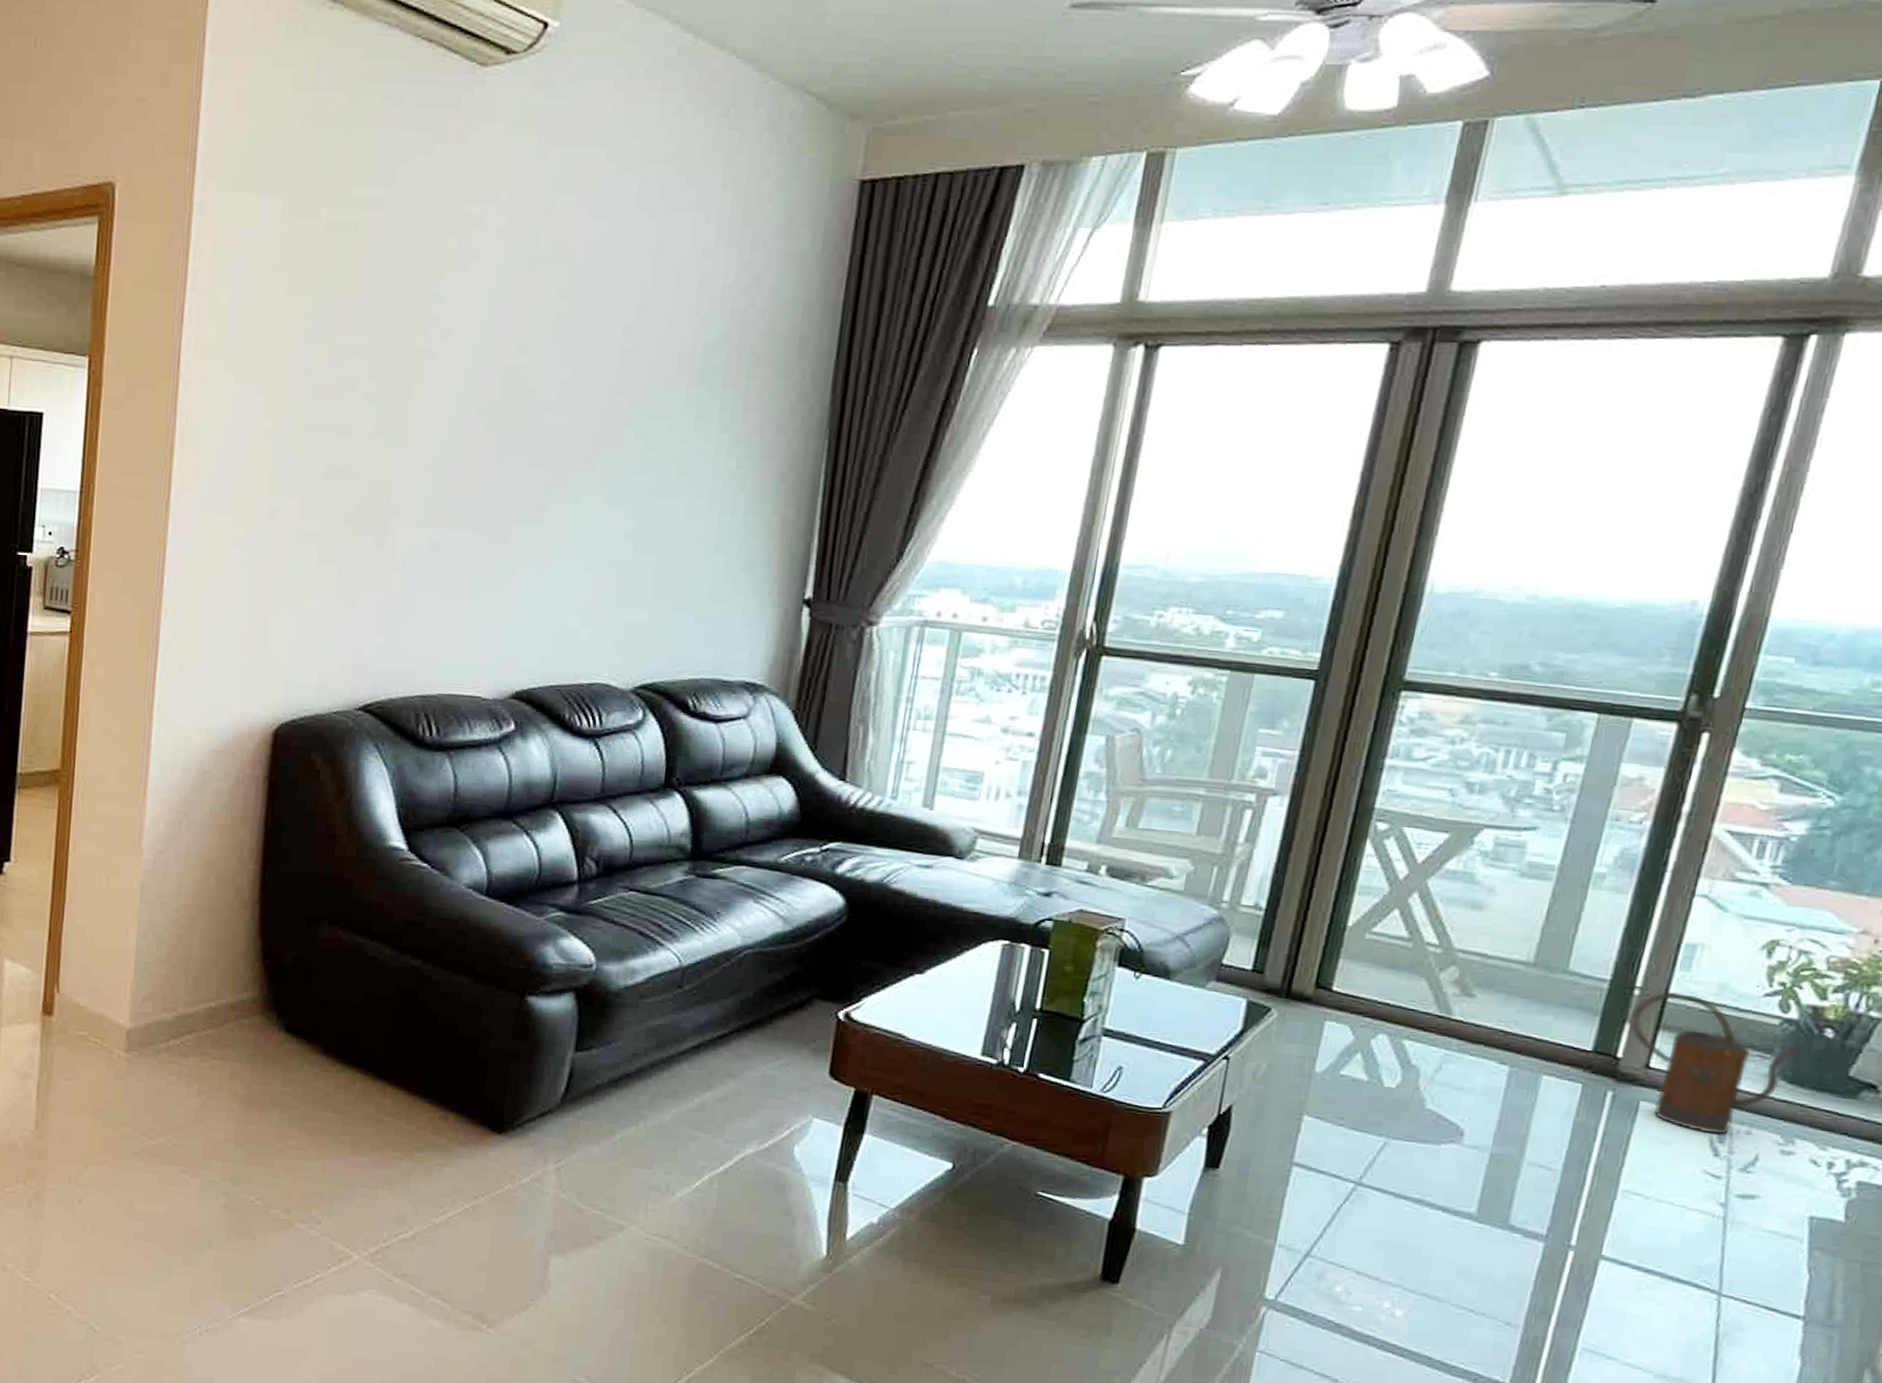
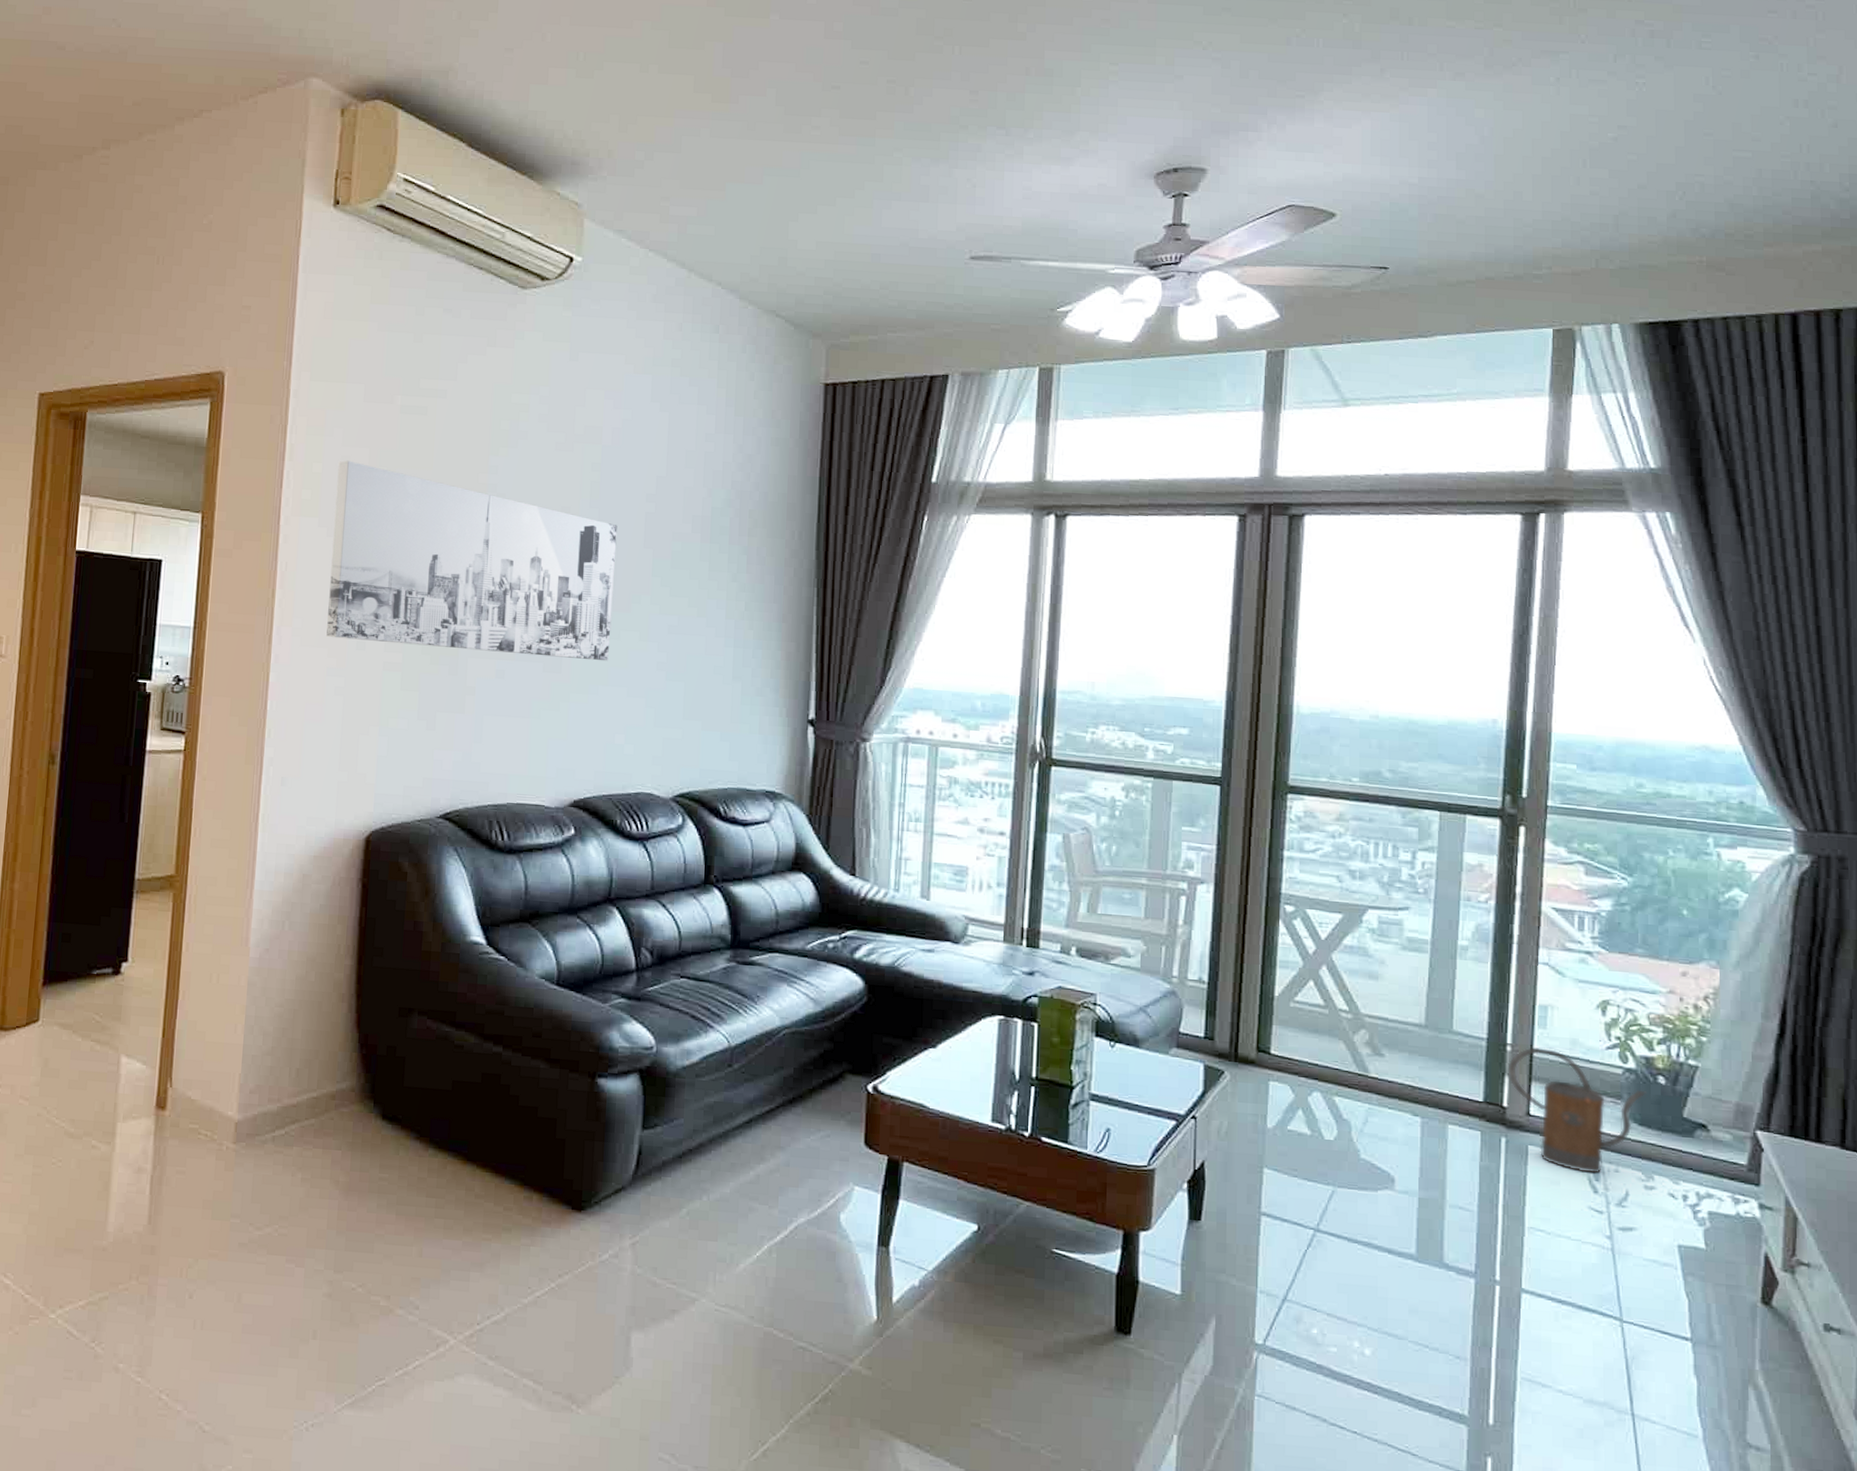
wall art: none [233,290,586,530] -> present [326,460,618,662]

